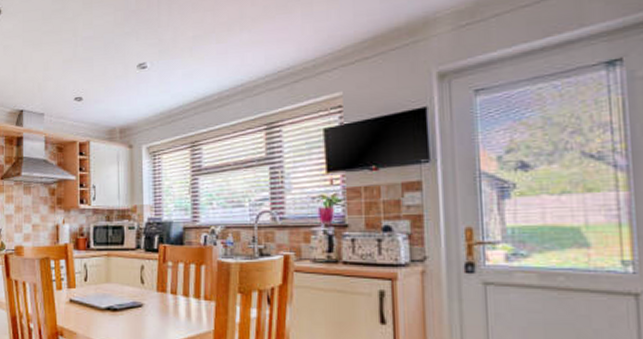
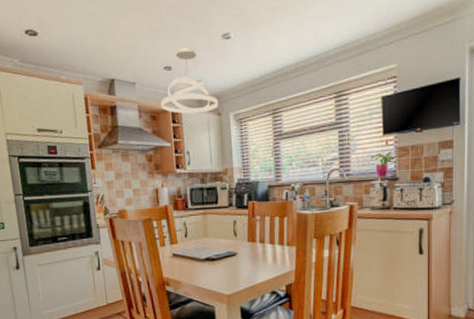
pendant light: none [68,78,130,146] -> present [160,48,218,114]

